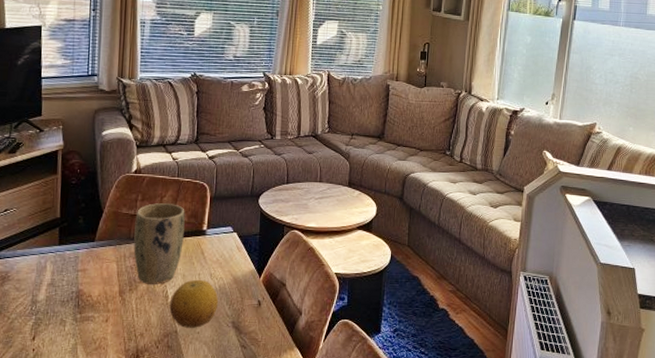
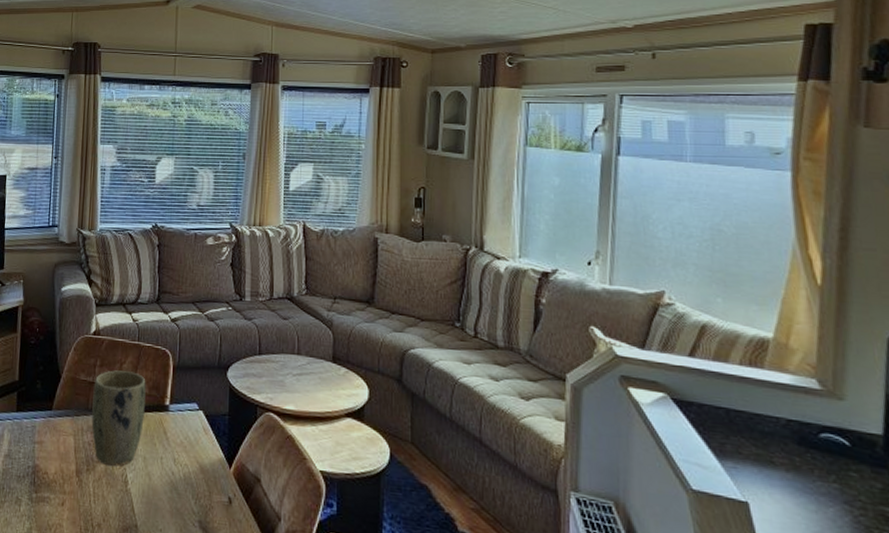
fruit: present [169,279,219,328] -> none [129,464,184,524]

